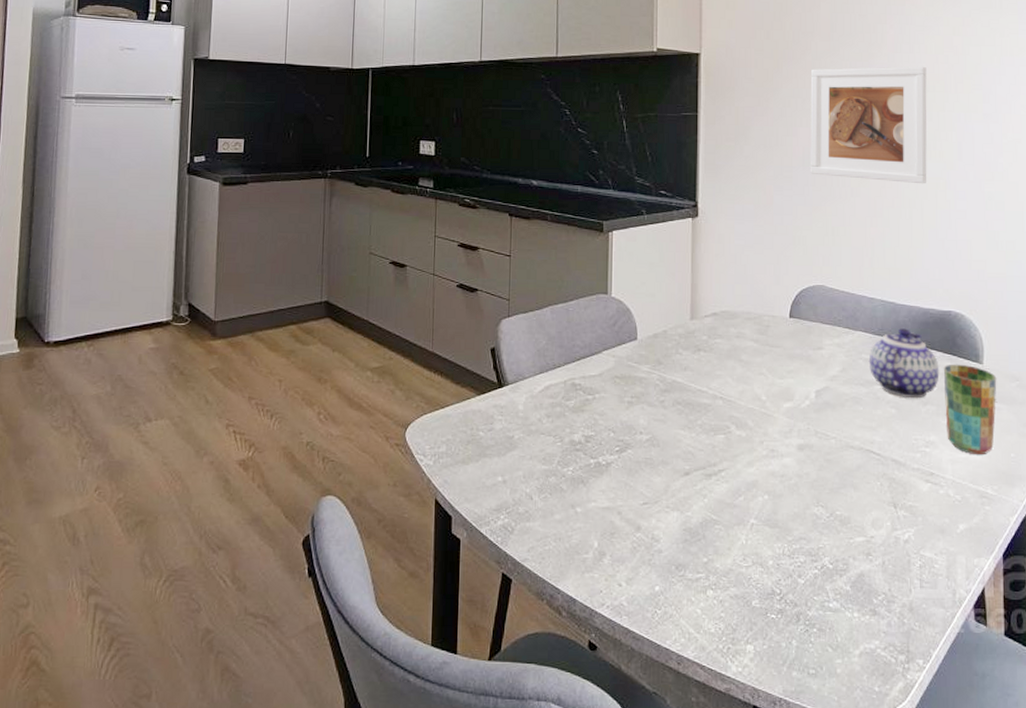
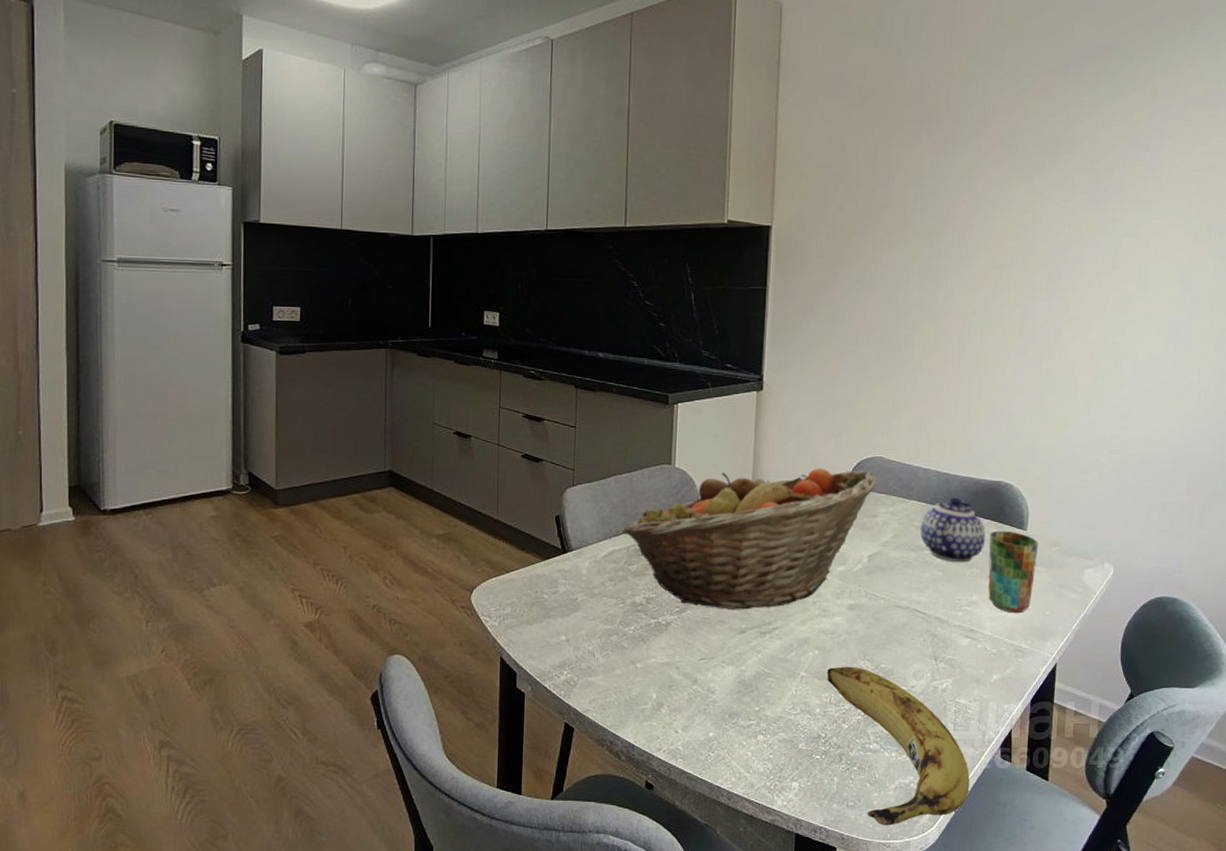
fruit basket: none [559,297,821,449] -> present [623,468,878,610]
fruit: none [779,513,943,698] -> present [827,666,970,826]
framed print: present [810,66,927,184] -> none [875,243,995,360]

